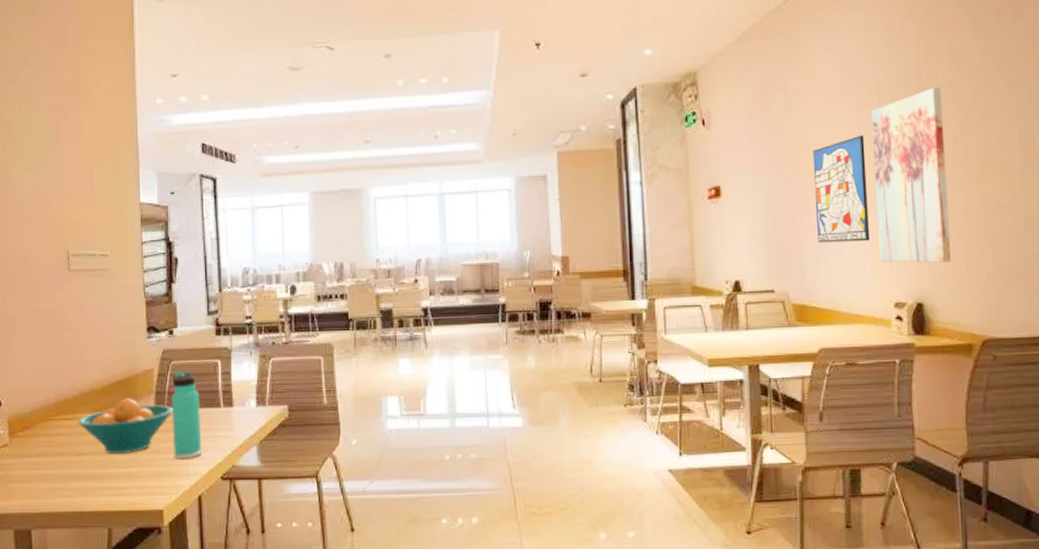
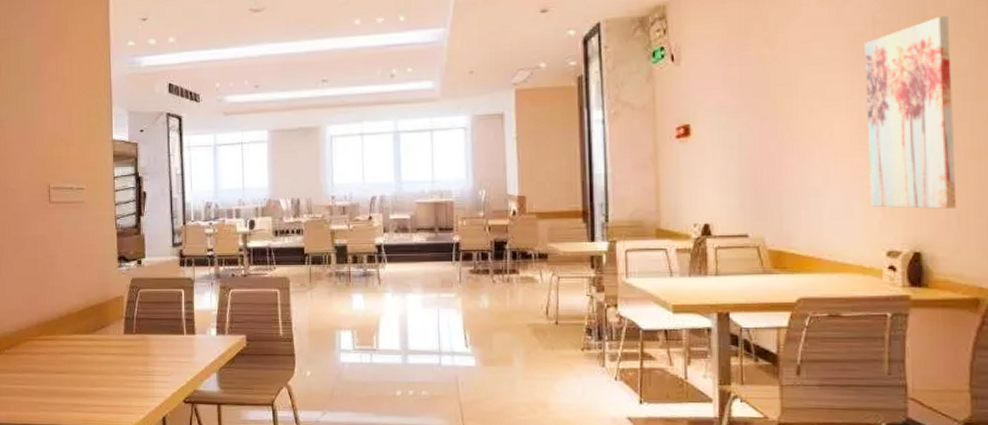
fruit bowl: present [78,398,173,455] -> none [56,322,140,374]
thermos bottle: present [171,370,202,459] -> none [139,298,167,382]
wall art: present [812,135,871,243] -> none [795,69,860,186]

